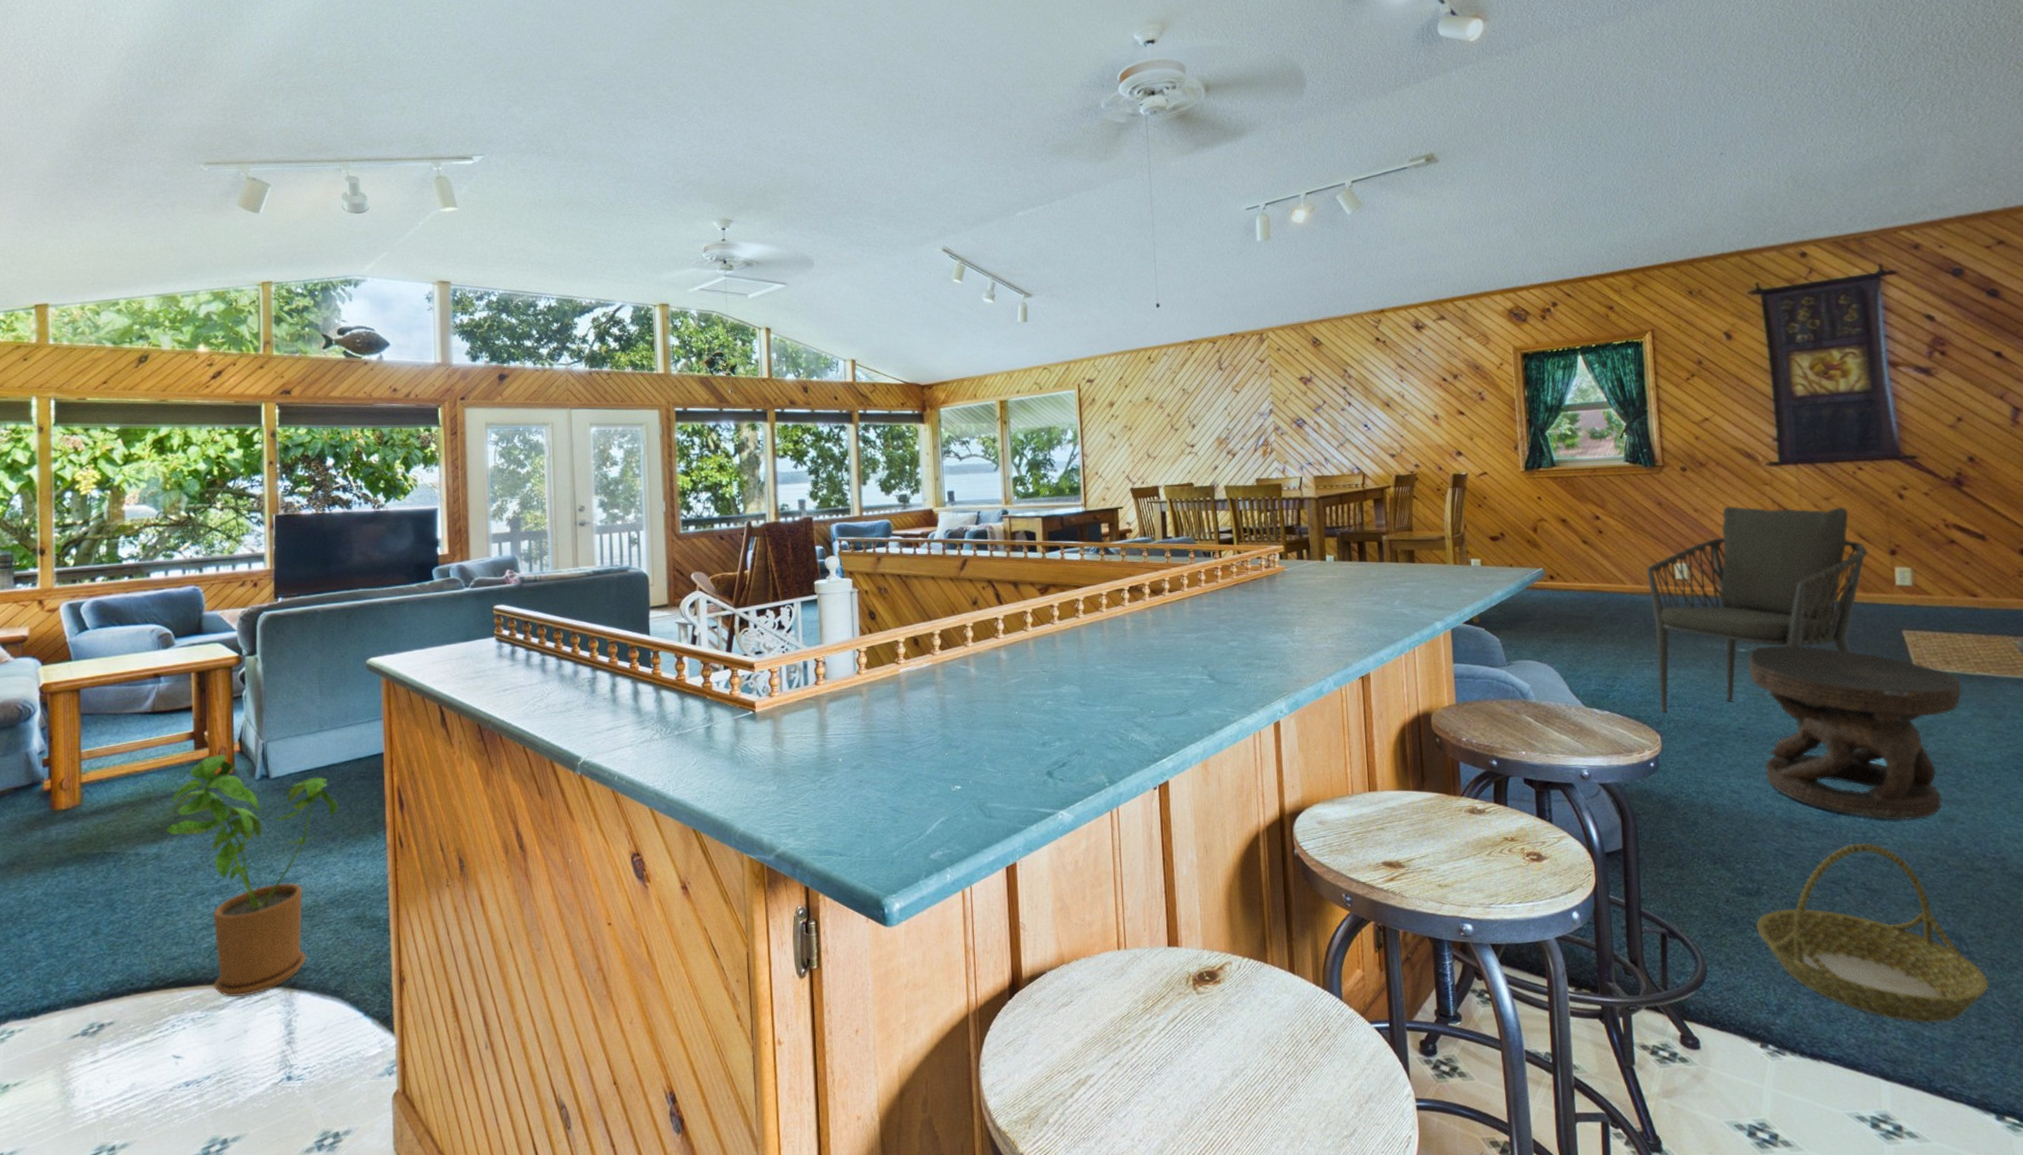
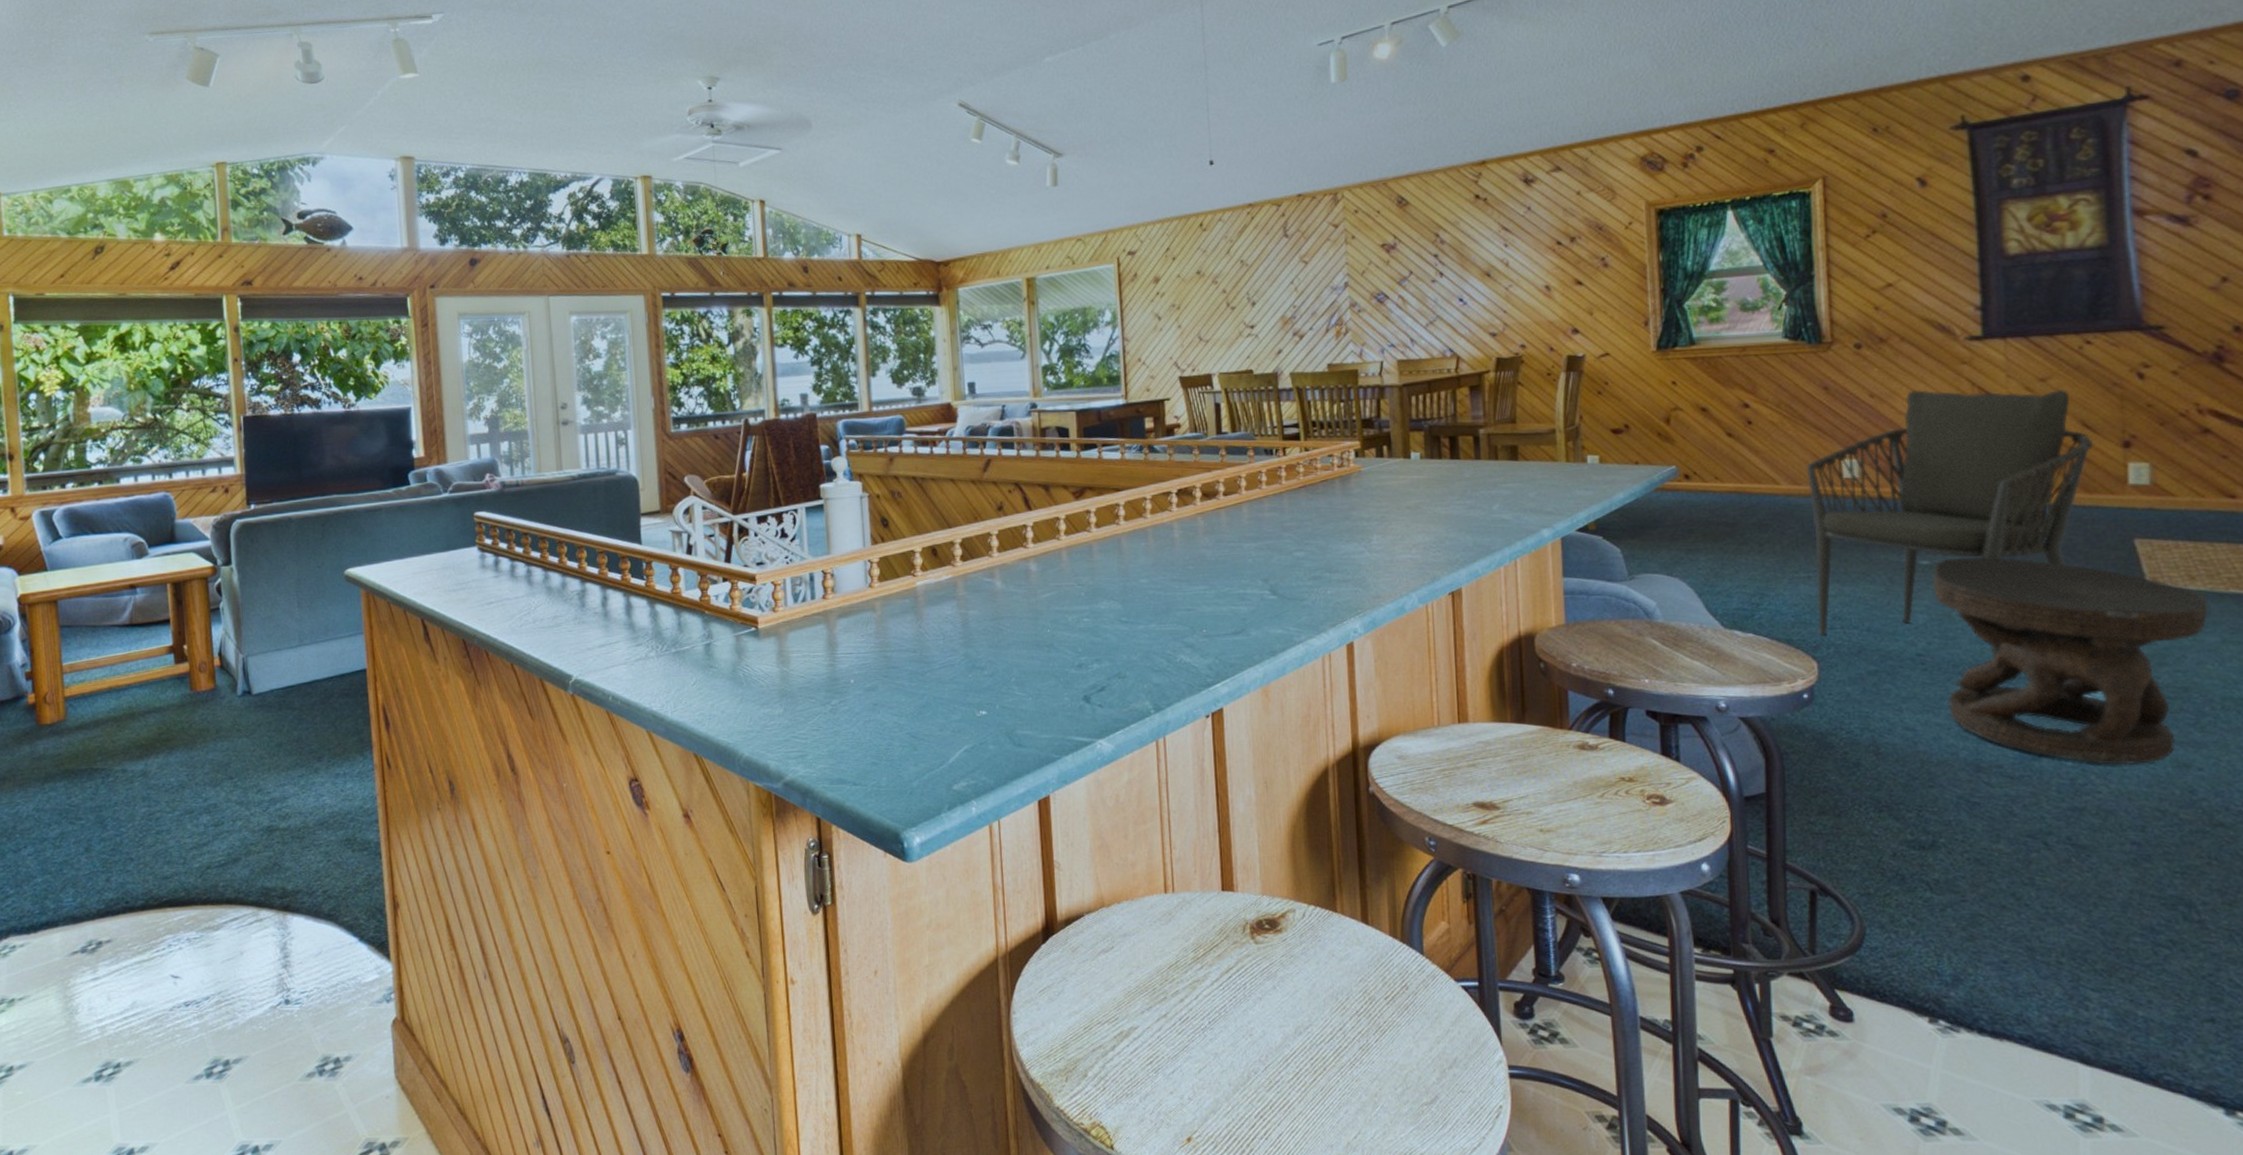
house plant: present [165,754,338,998] -> none [150,668,323,919]
basket: present [1756,843,1989,1023] -> none [1929,791,2225,1002]

